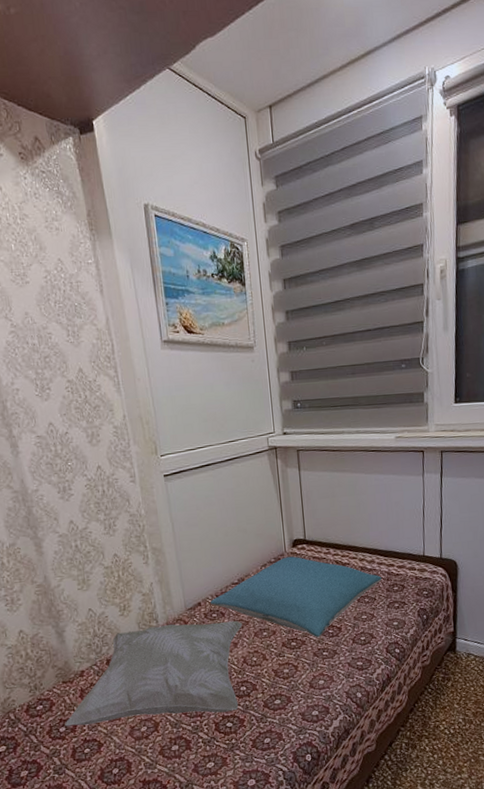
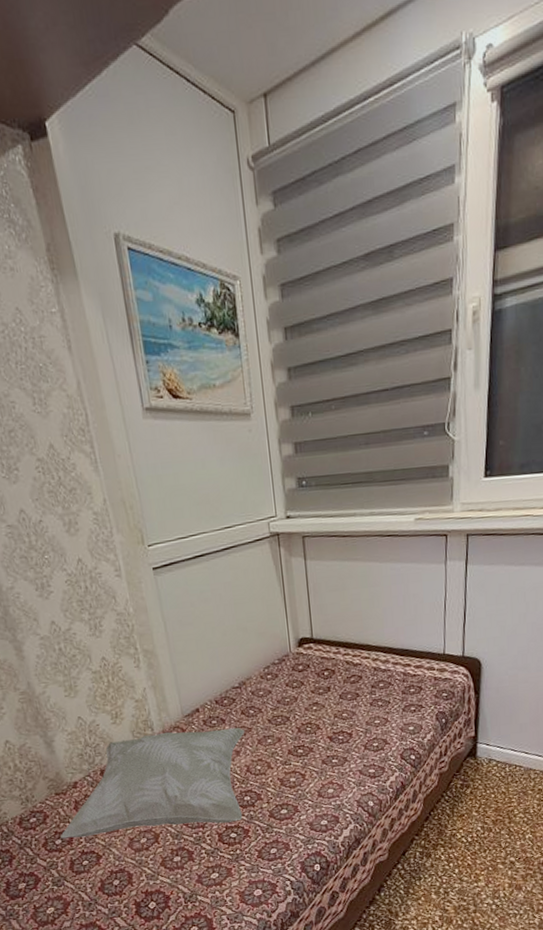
pillow: present [209,556,382,638] -> none [208,657,397,745]

